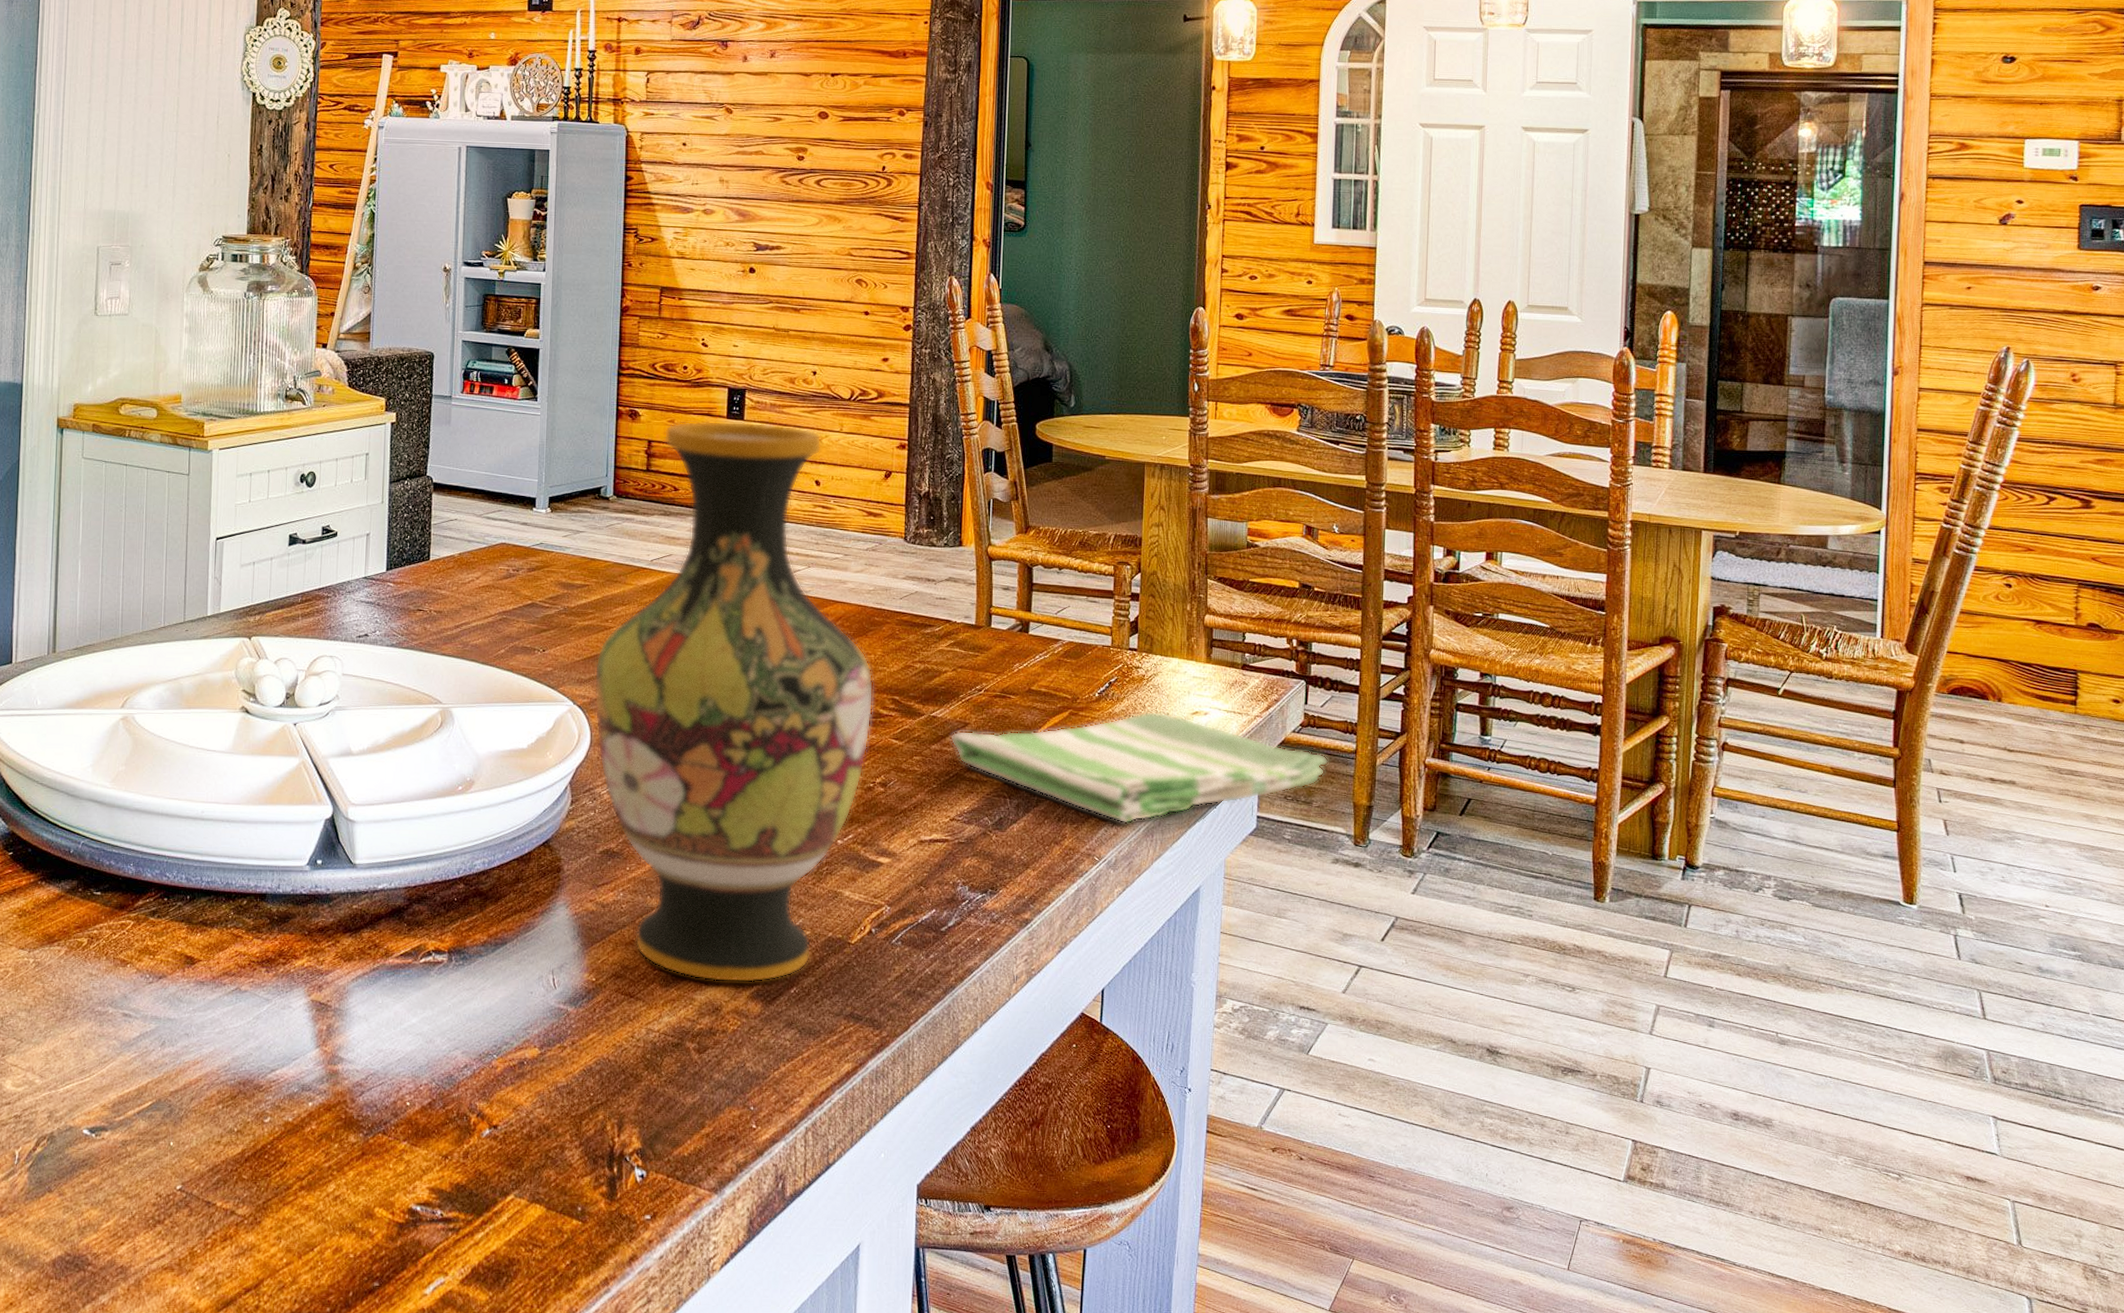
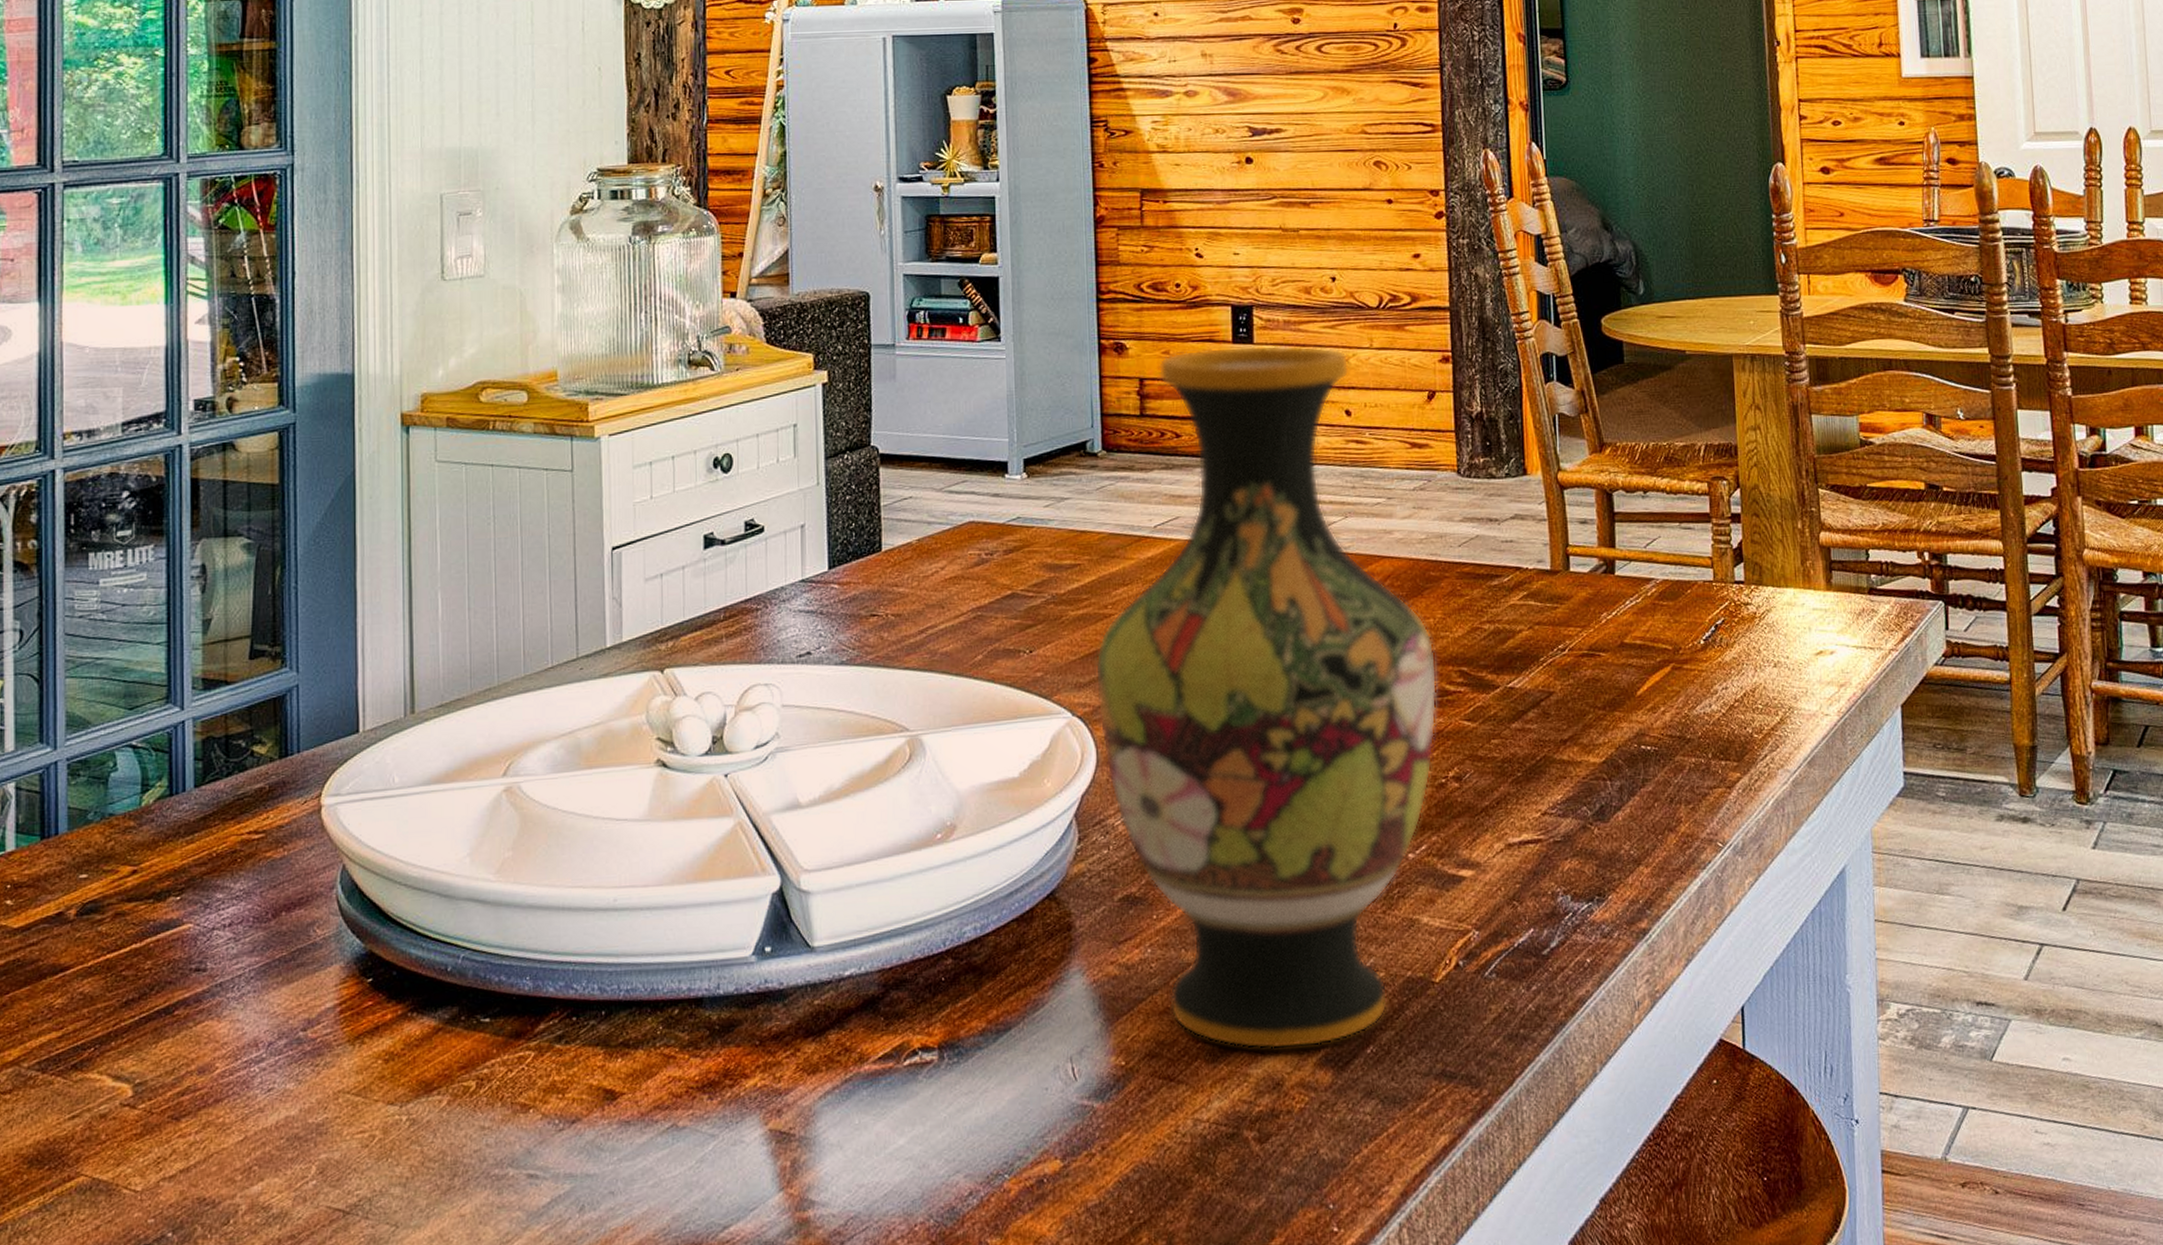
dish towel: present [950,711,1329,824] -> none [1533,655,1981,798]

